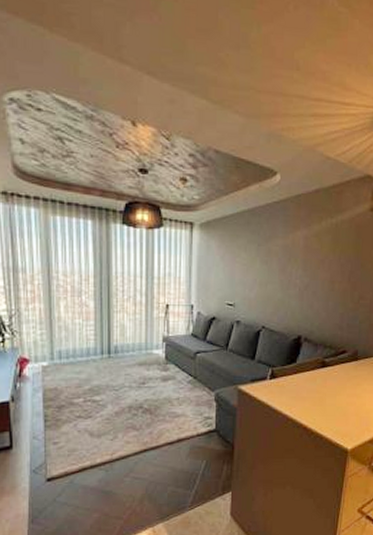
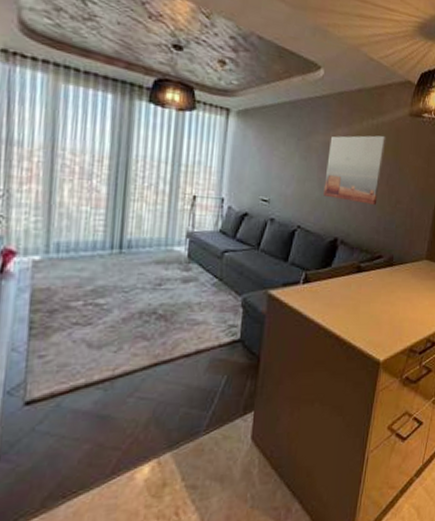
wall art: none [285,233,347,302] -> present [323,135,387,205]

